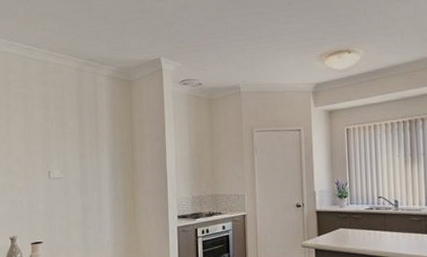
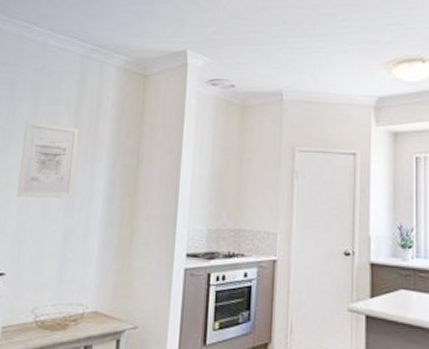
wall art: none [40,125,85,185] -> present [17,121,79,198]

